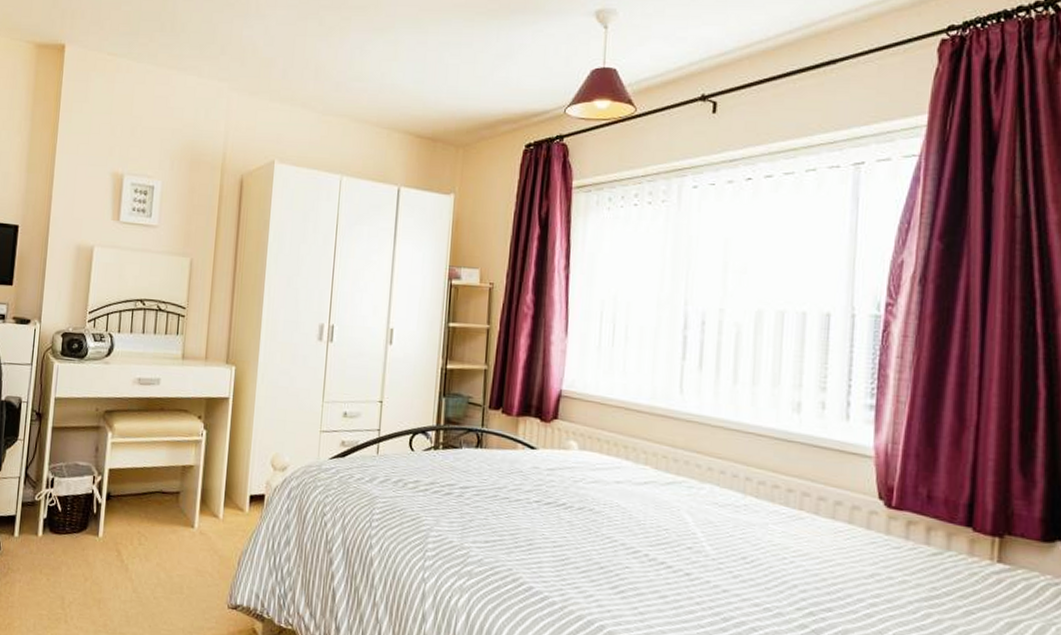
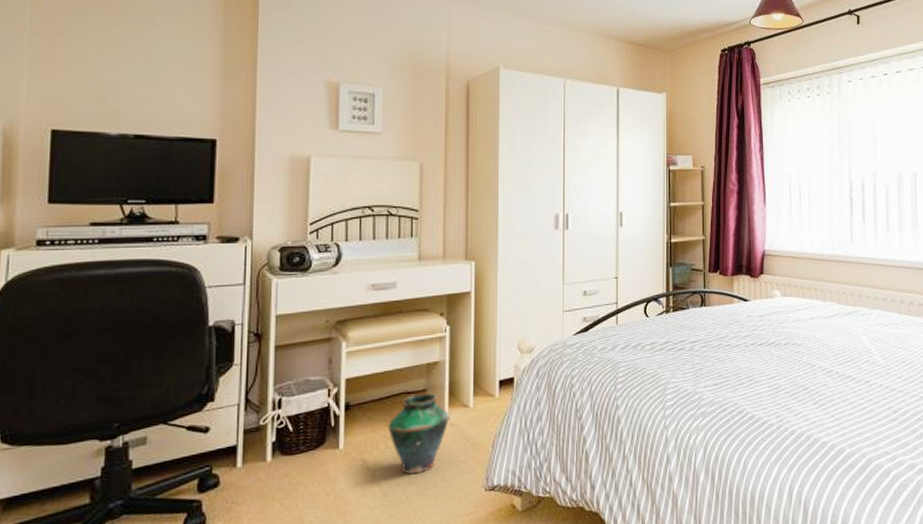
vase: none [142,494,200,576] -> present [388,392,449,475]

